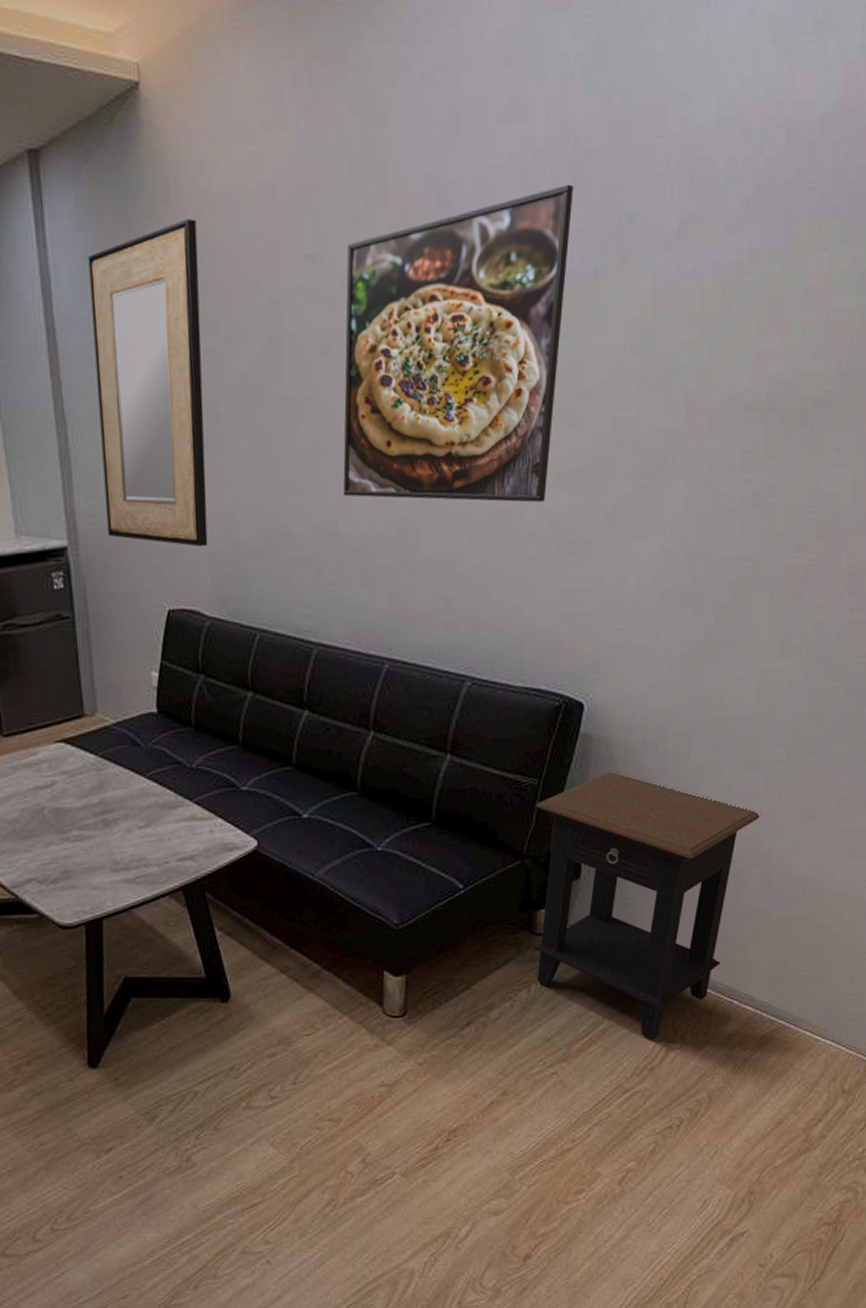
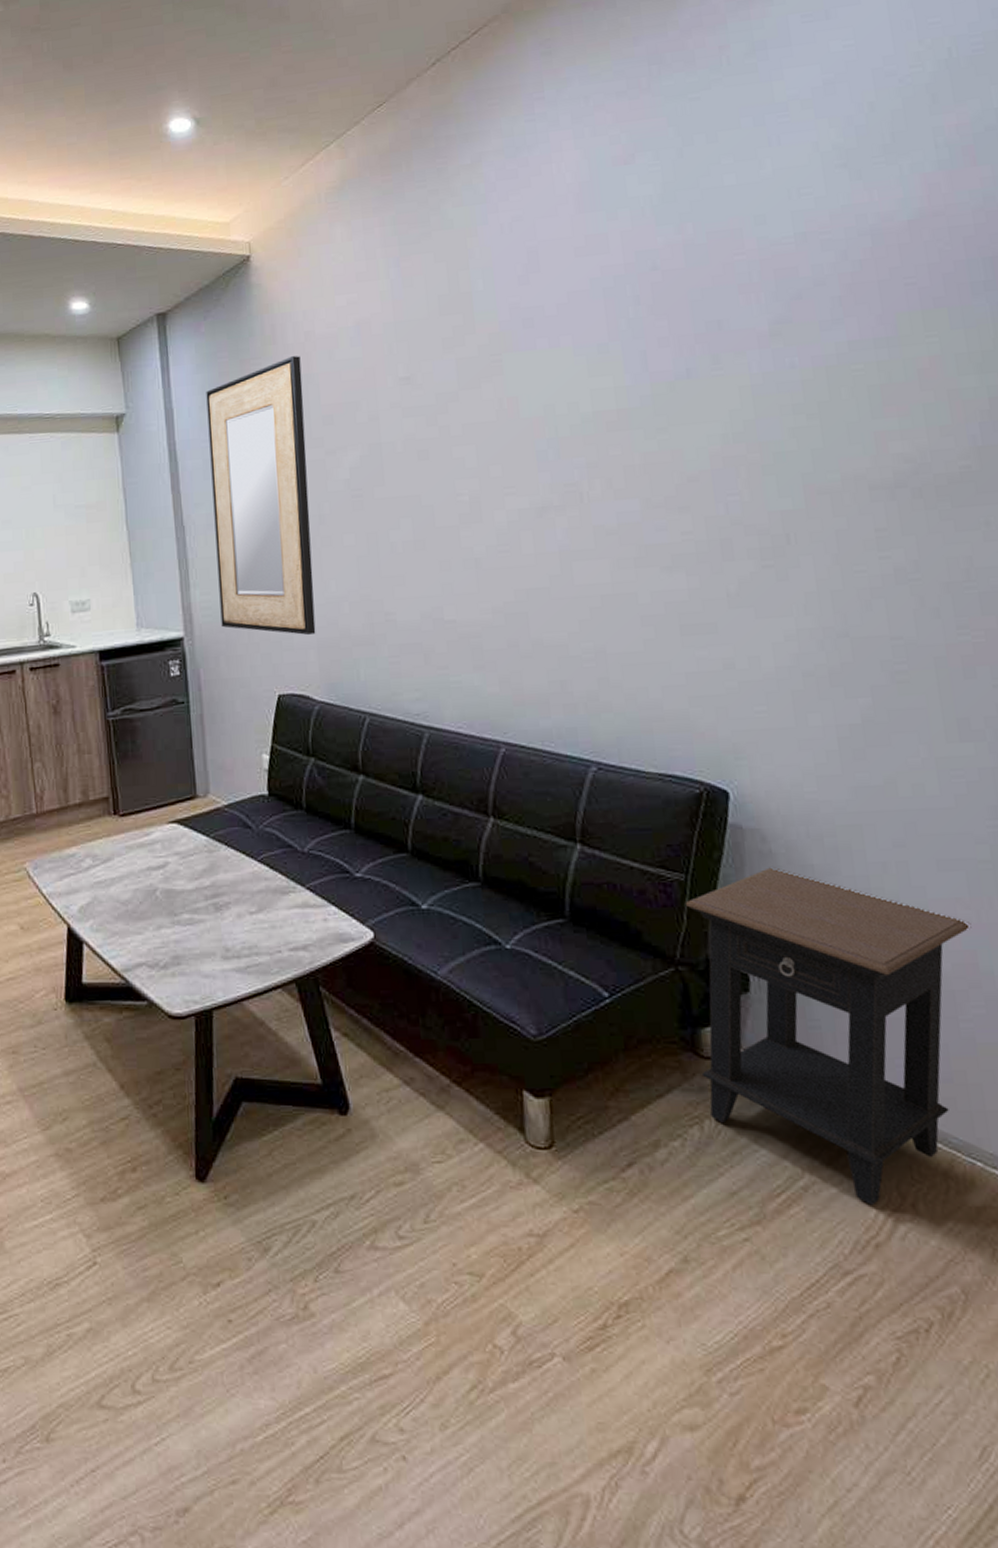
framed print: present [343,184,574,503] -> none [439,300,660,586]

